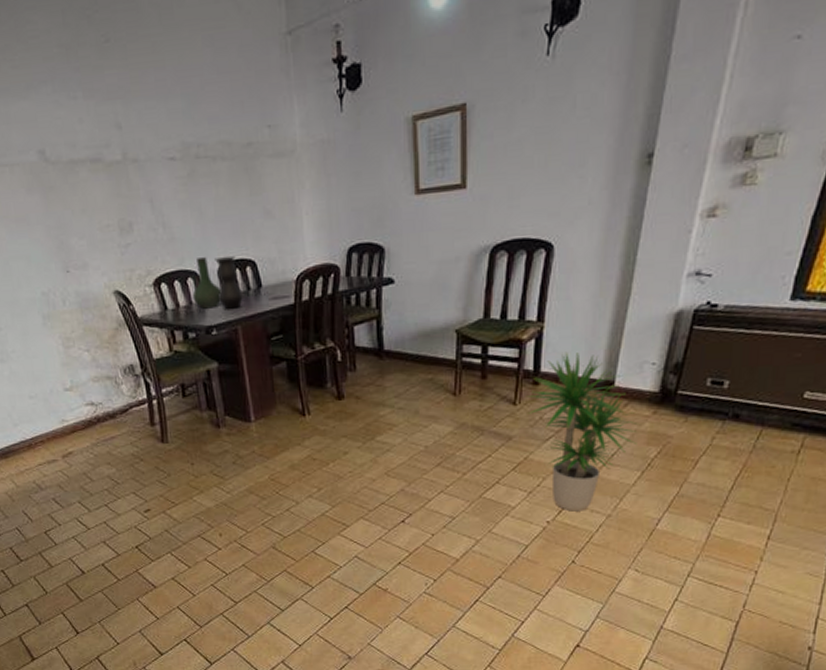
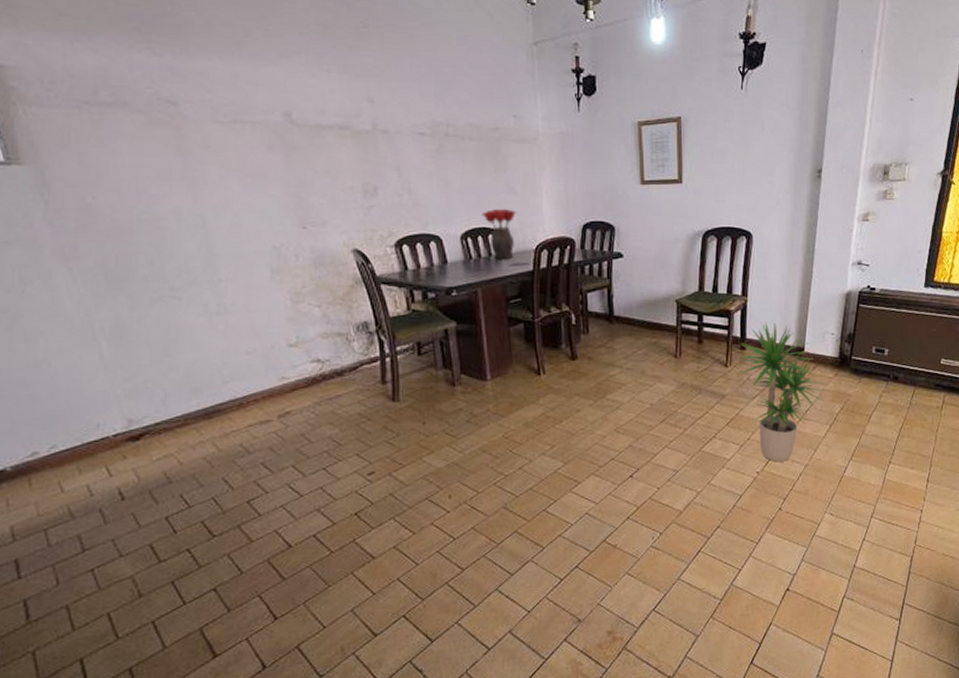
vase: present [192,257,222,309] -> none [434,224,463,271]
vase: present [215,255,243,309] -> none [458,224,484,272]
bouquet: none [238,235,276,295] -> present [481,208,517,260]

